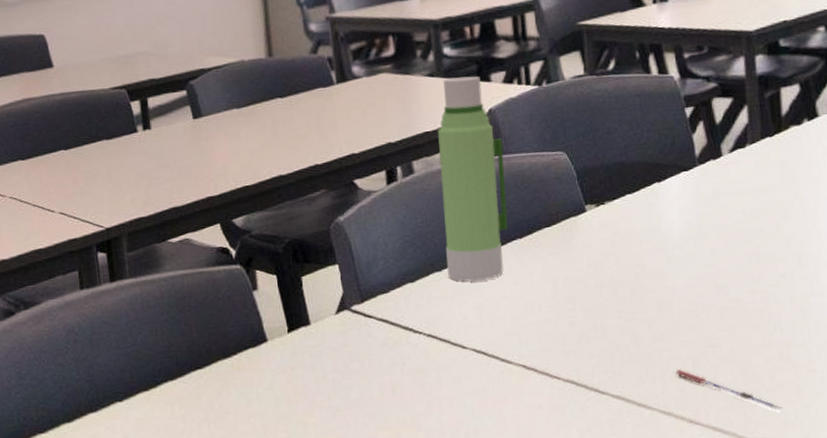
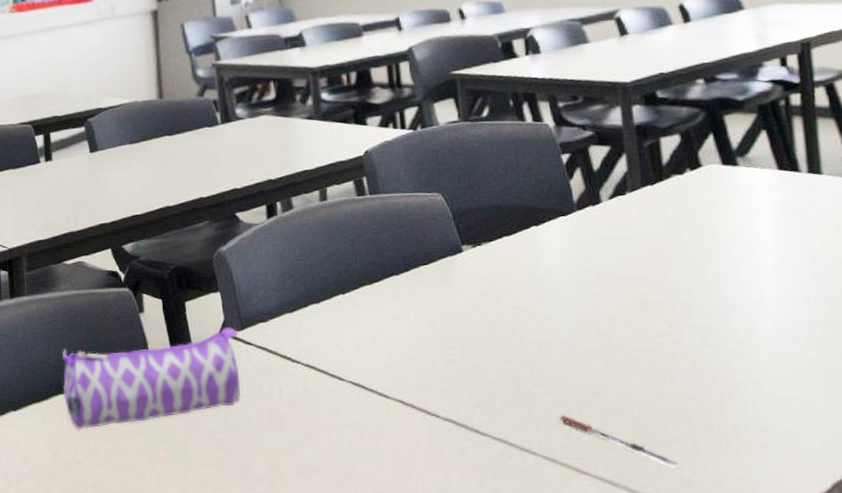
pencil case: none [170,301,361,416] -> present [62,327,241,429]
water bottle: present [437,76,509,282] -> none [315,119,385,314]

